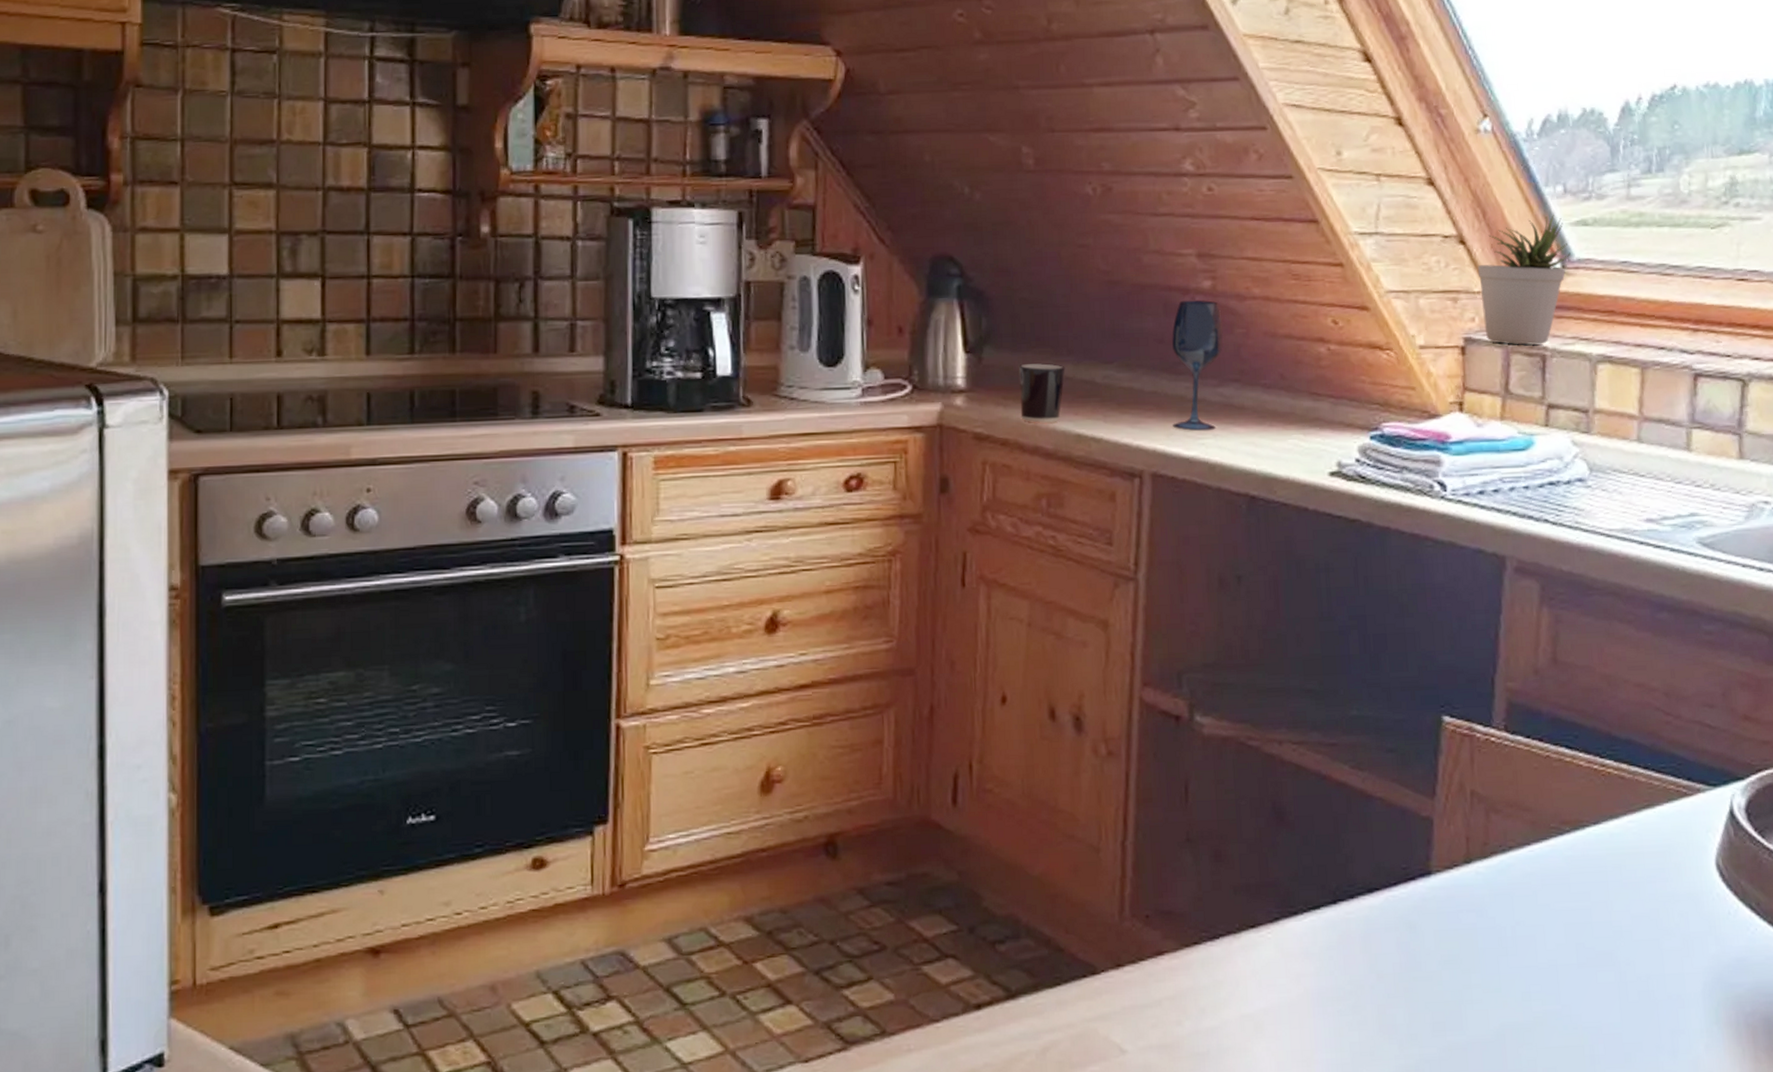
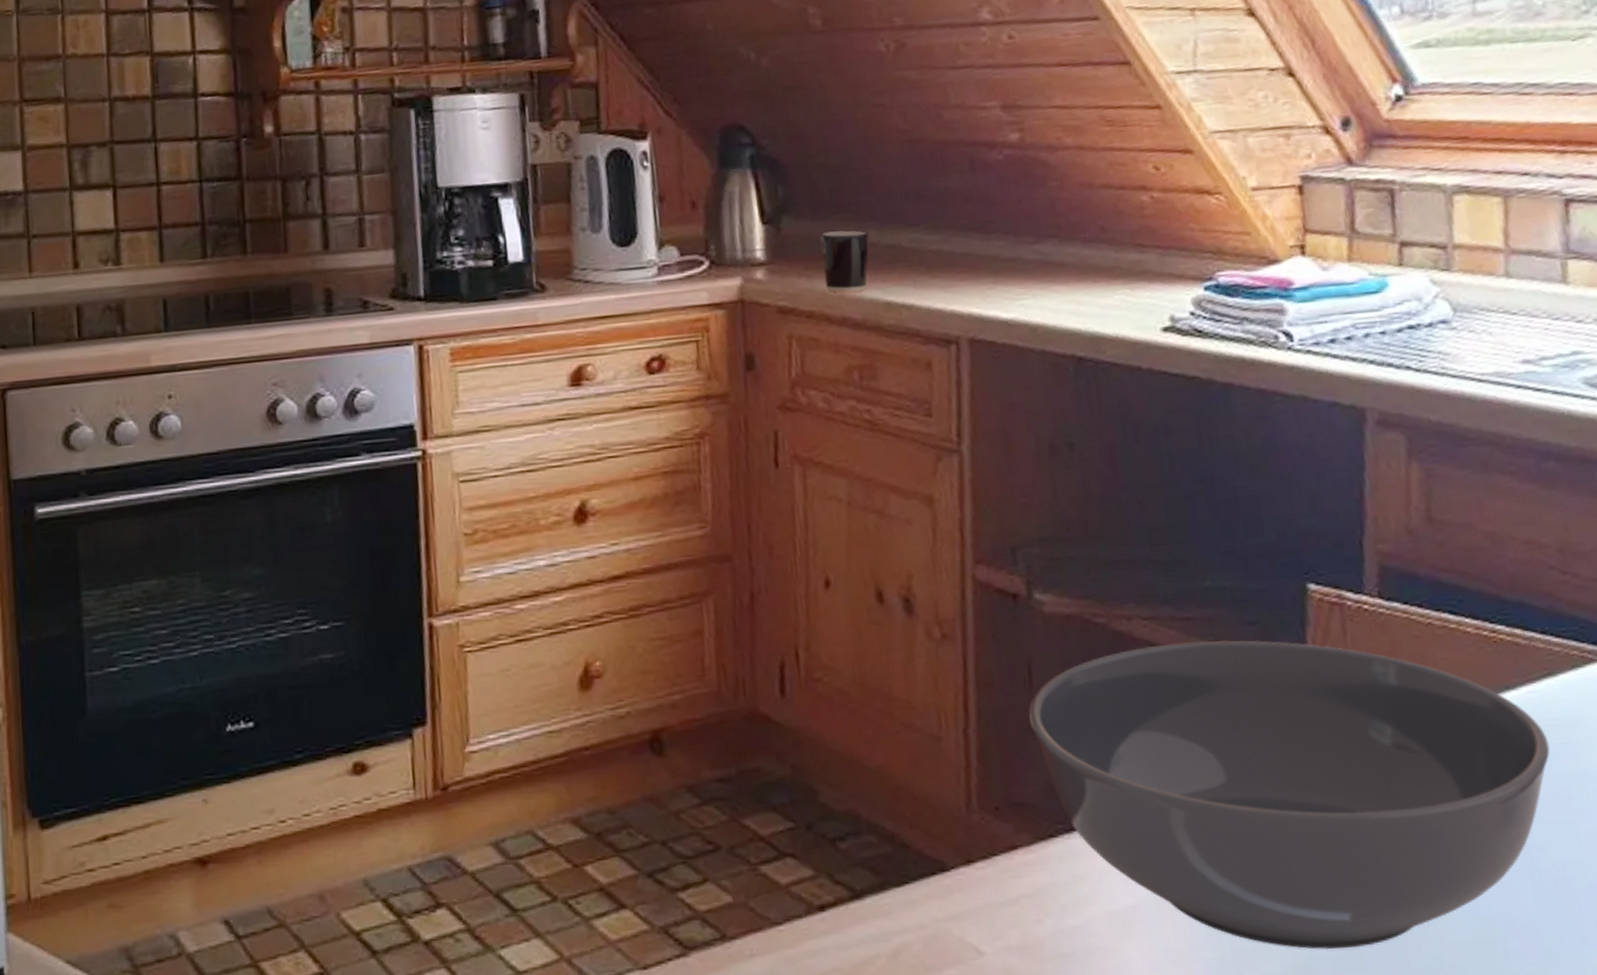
wineglass: present [1172,300,1224,432] -> none [980,154,1037,293]
bowl: none [1182,765,1644,1052] -> present [1028,640,1550,949]
potted plant: present [1477,214,1571,345] -> none [1309,37,1414,180]

